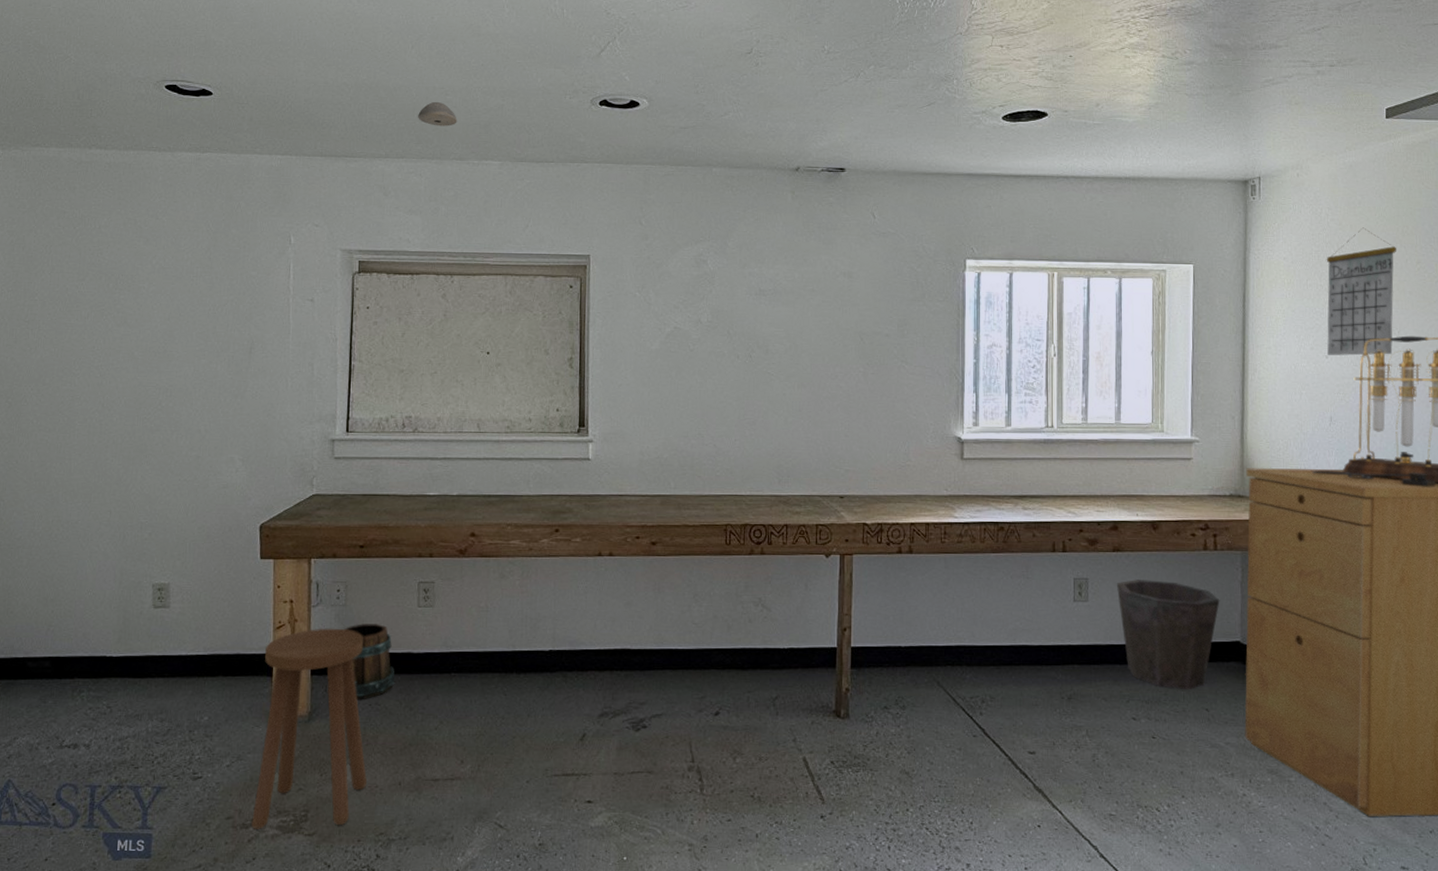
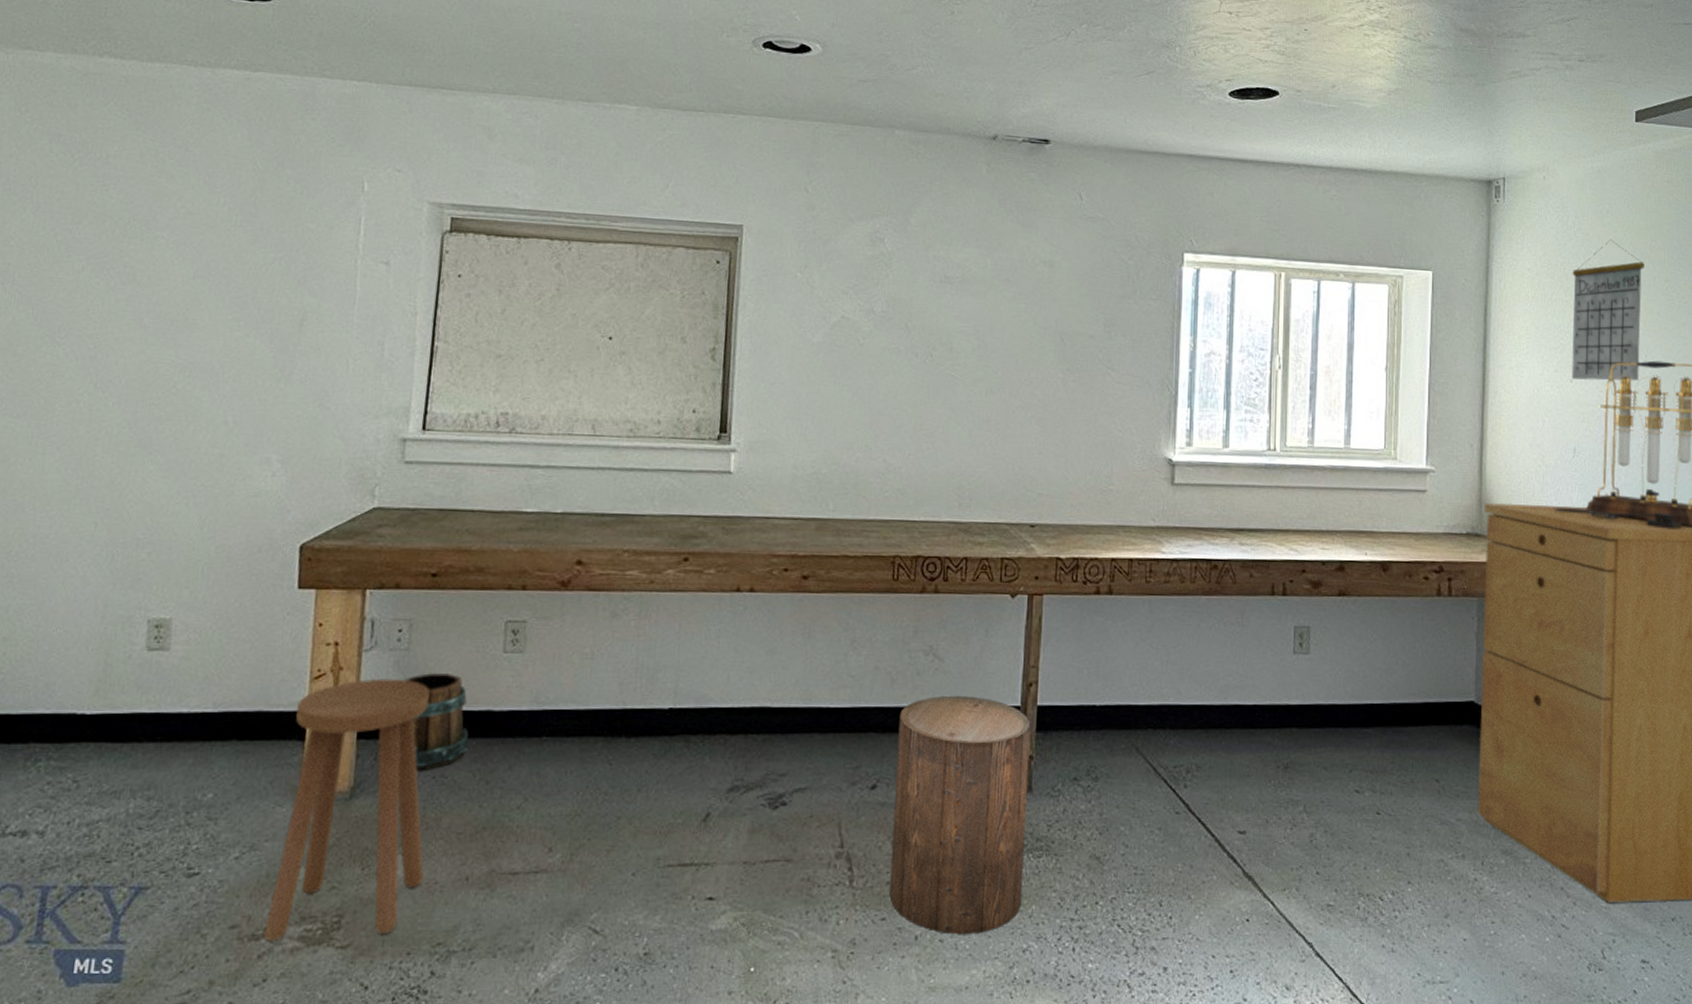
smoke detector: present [418,101,457,127] -> none [537,28,587,60]
stool: none [733,638,846,833] -> present [889,695,1031,934]
waste bin: present [1117,579,1220,690] -> none [1342,629,1454,758]

